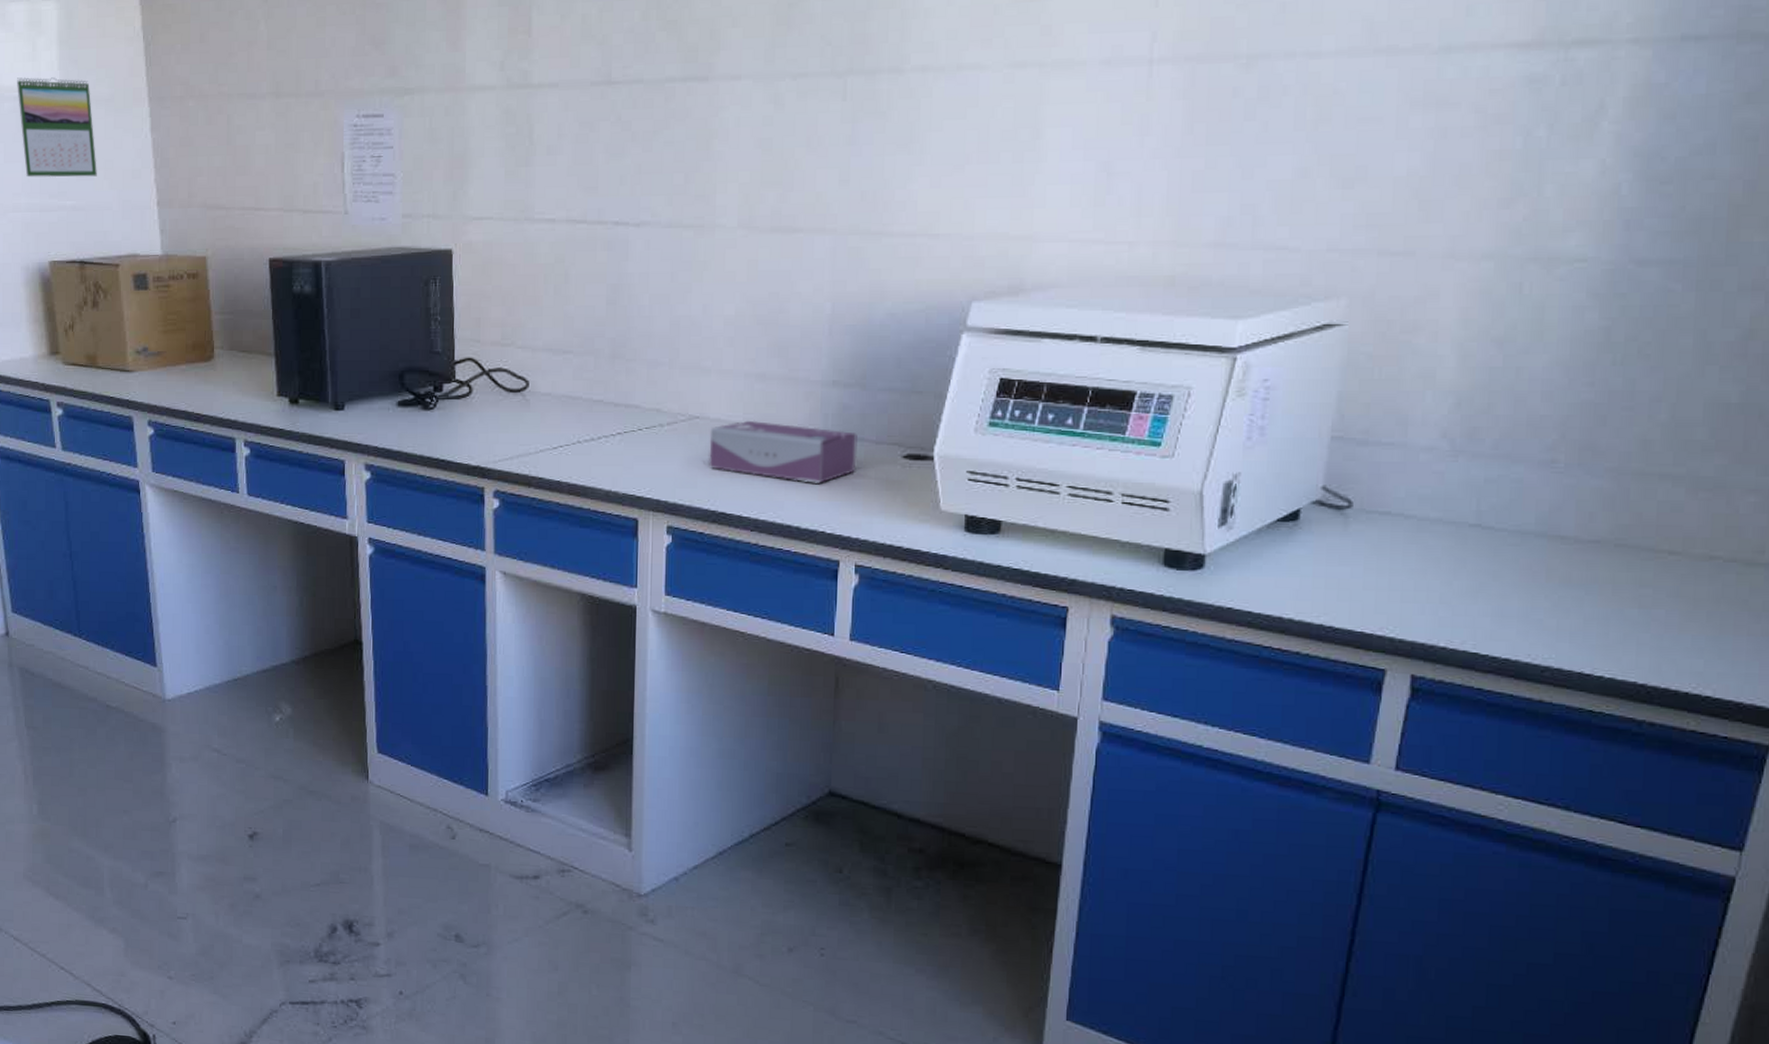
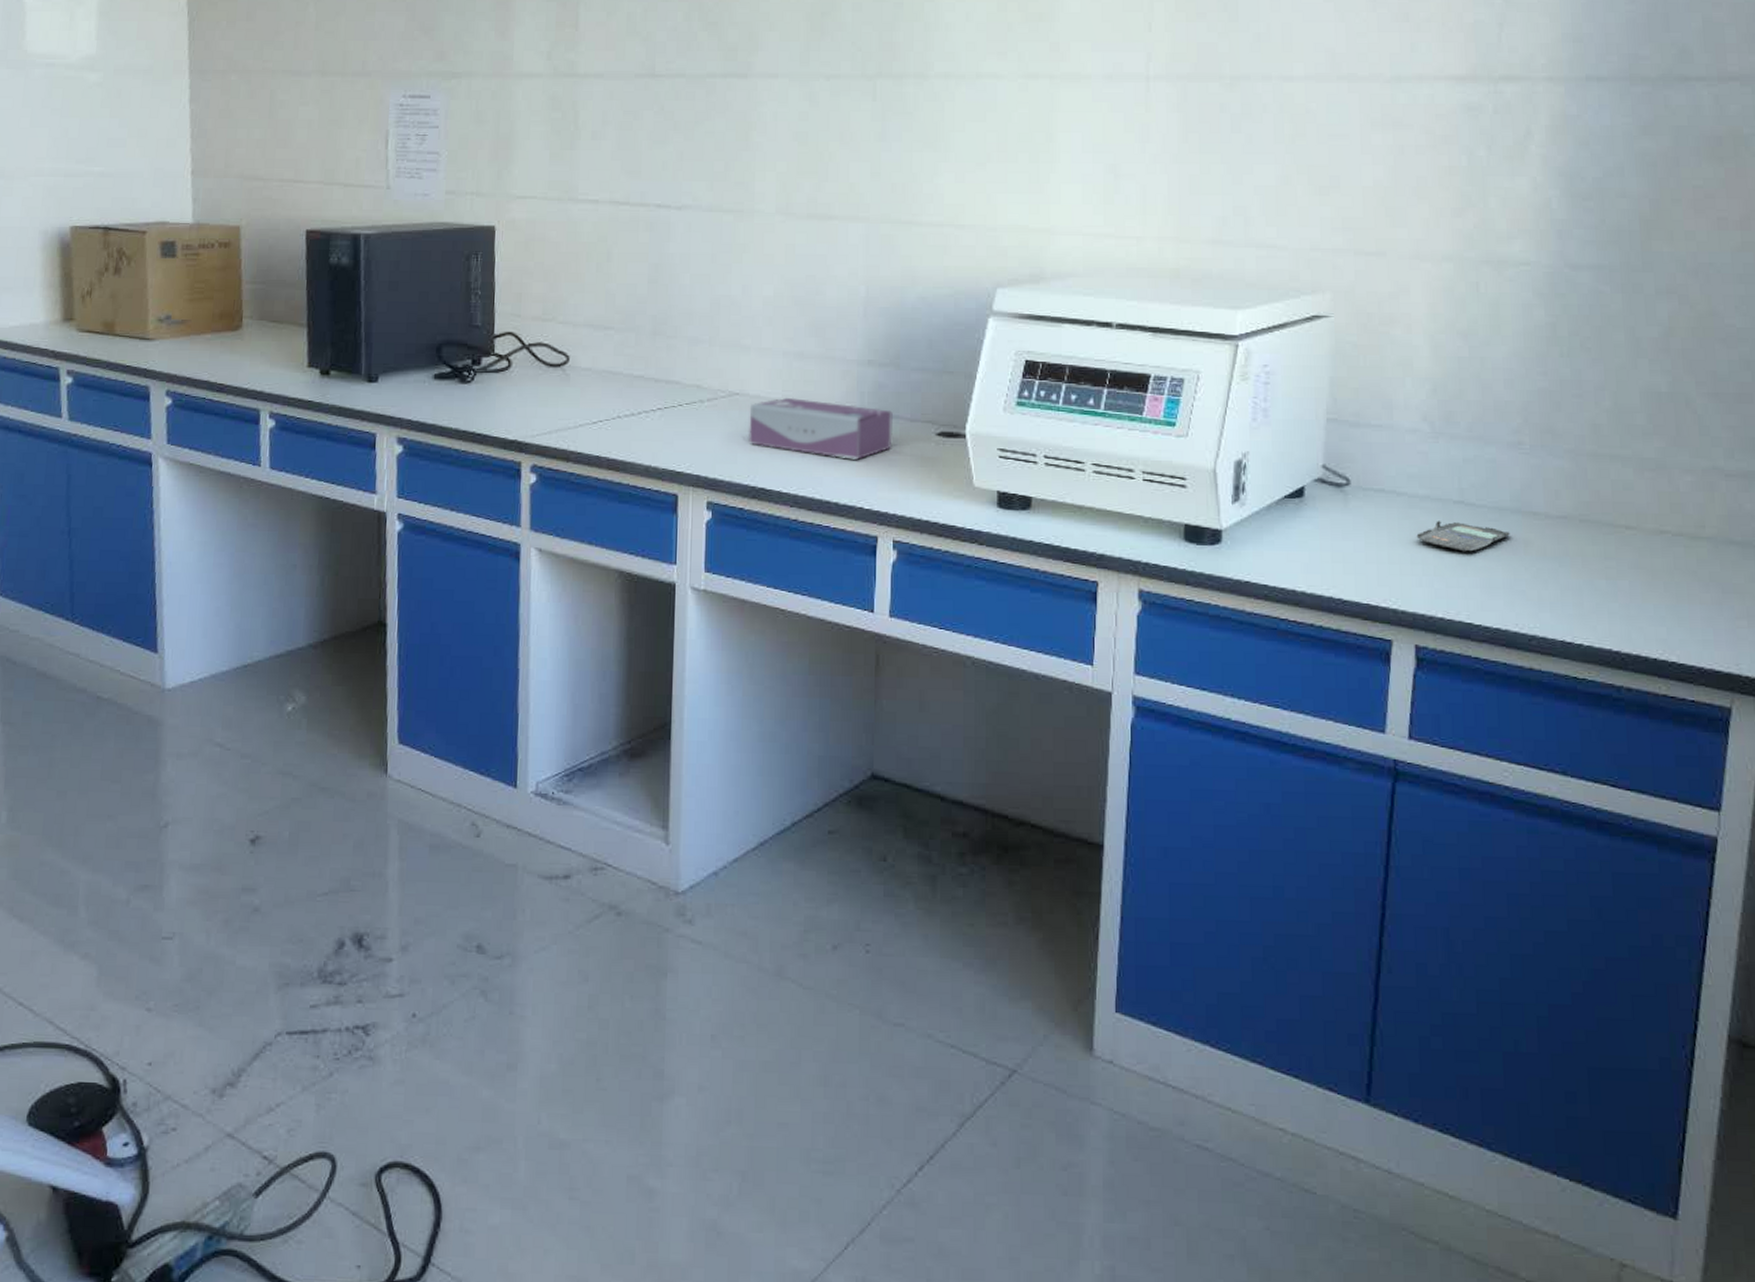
calendar: present [17,77,97,177] -> none [50,45,130,144]
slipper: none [1423,545,1531,578] -> present [1416,521,1510,552]

